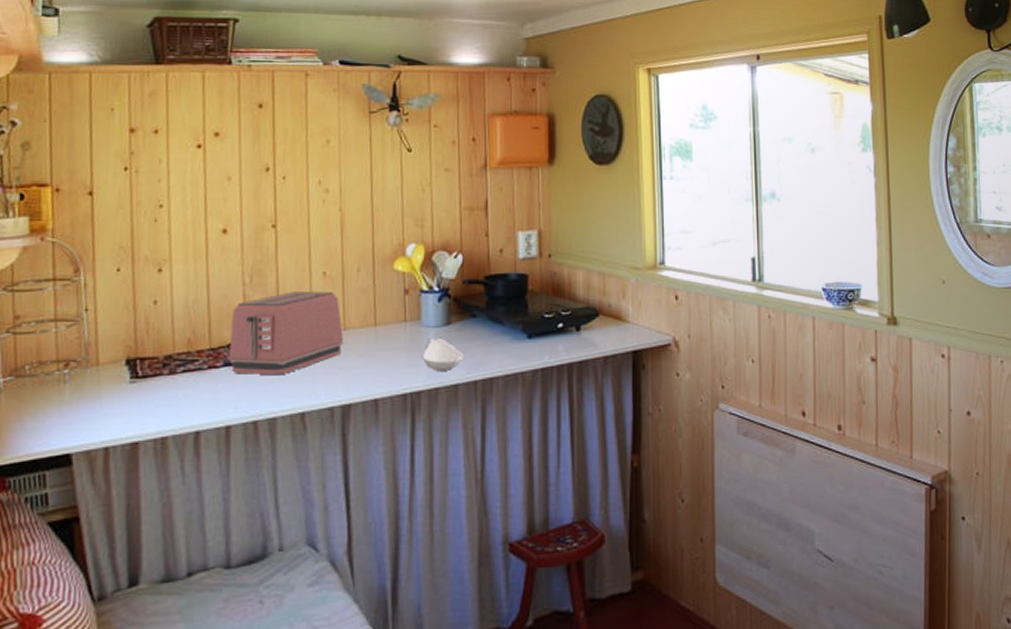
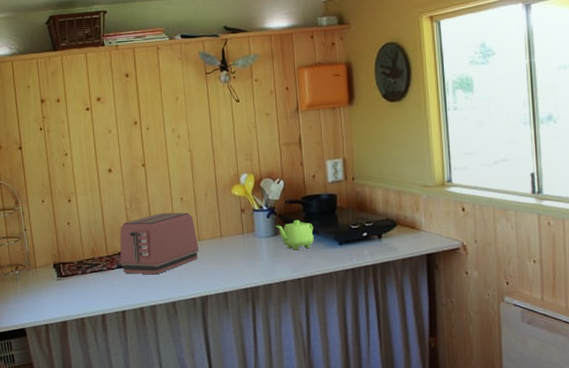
spoon rest: present [423,337,463,371] -> none [258,245,289,271]
teapot: none [449,305,497,344] -> present [276,220,314,250]

